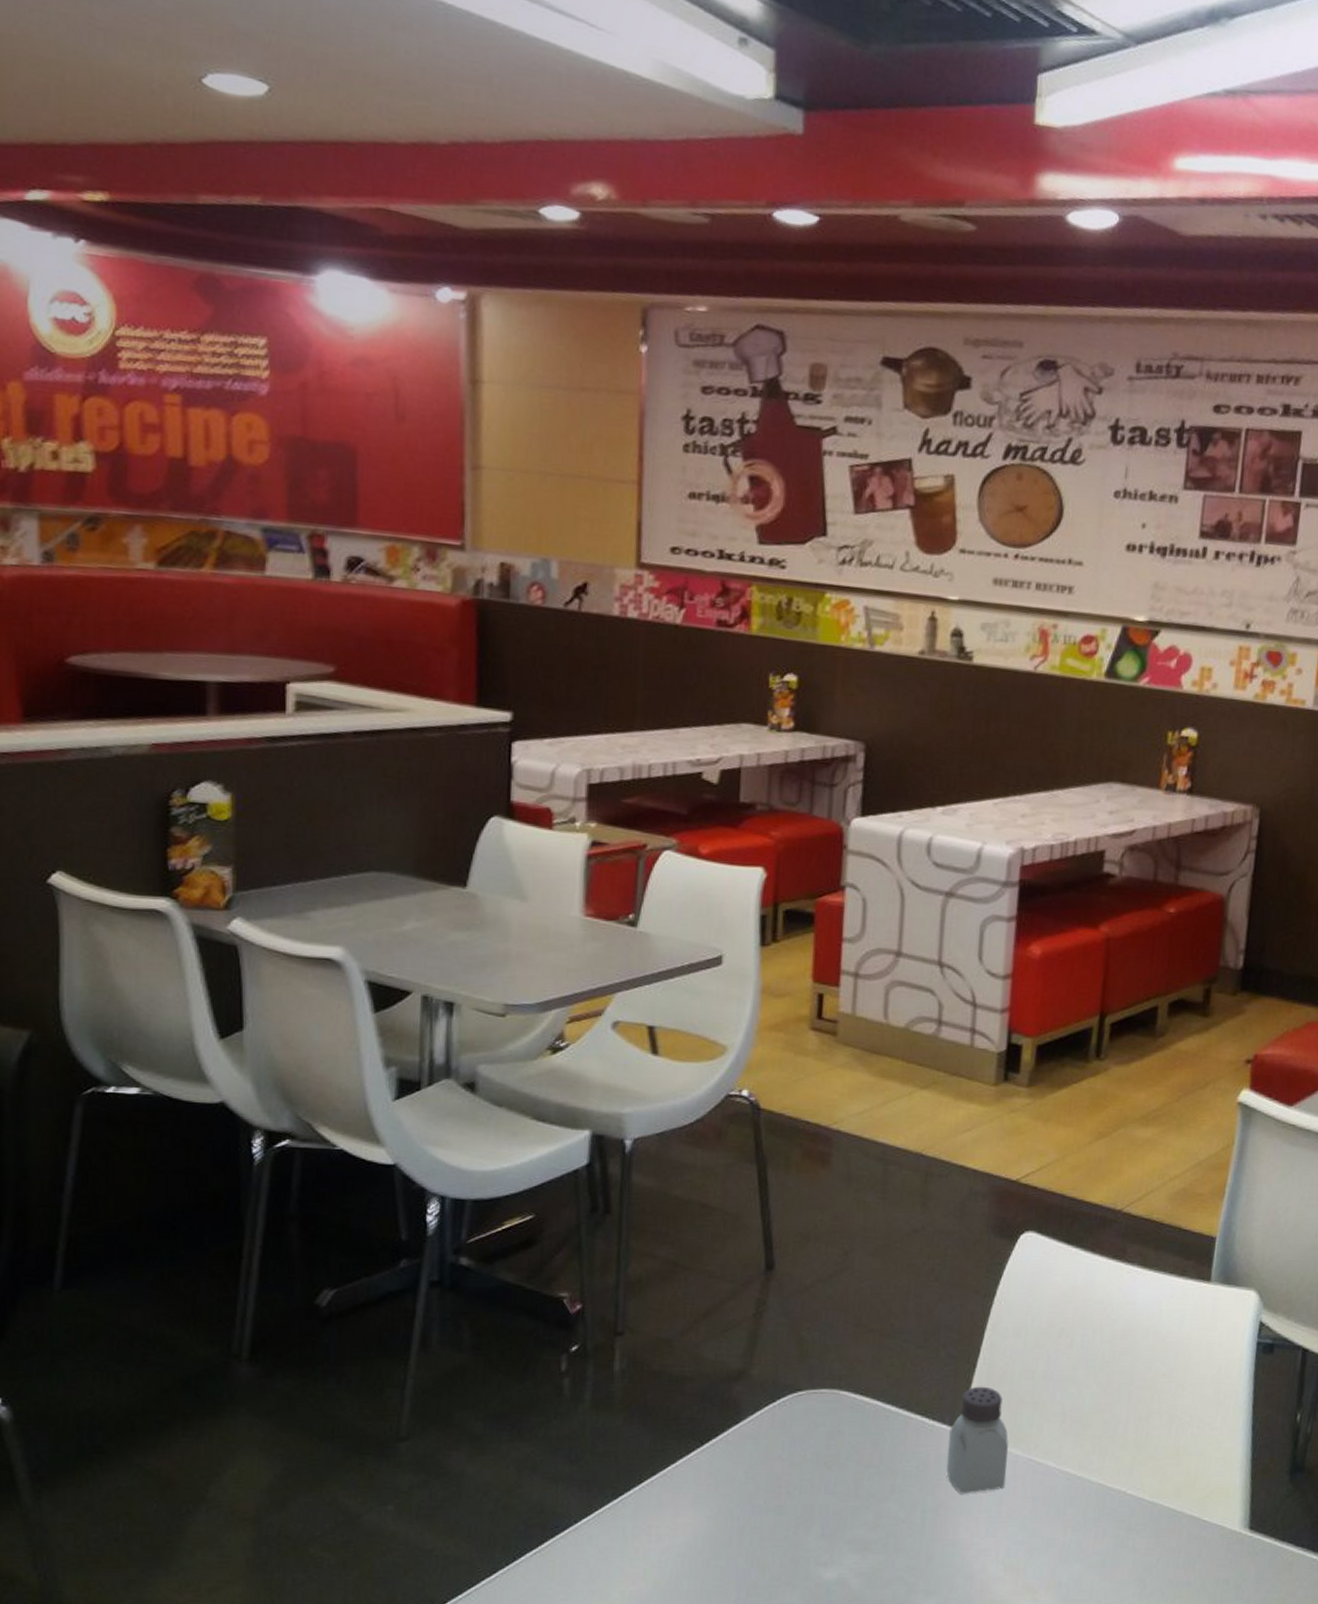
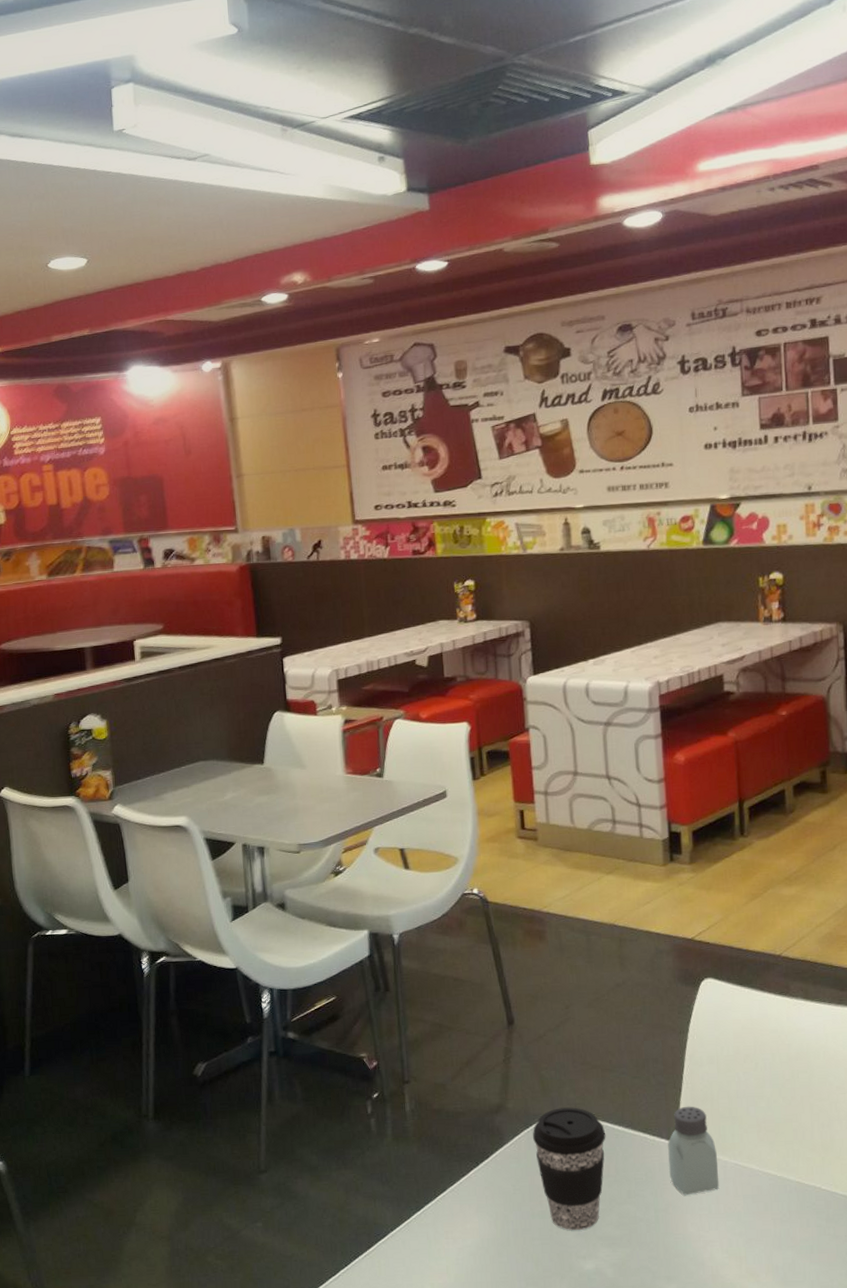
coffee cup: none [778,1379,874,1532] -> present [532,1107,606,1231]

